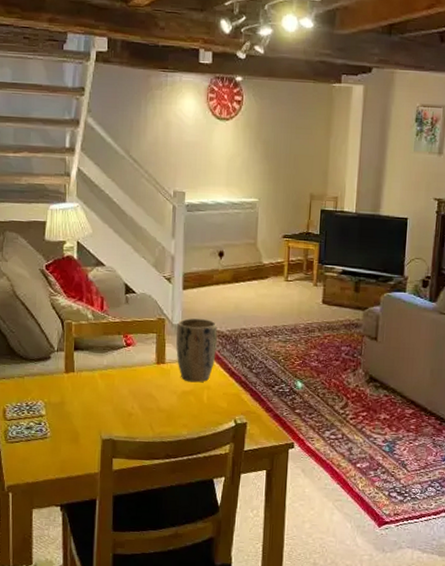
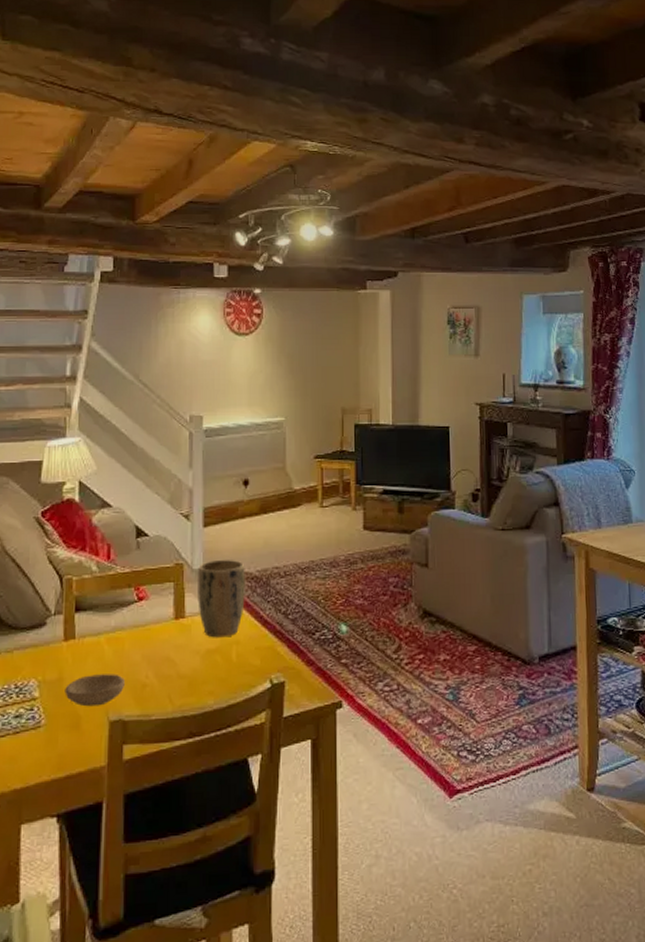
bowl: none [66,402,114,427] -> present [65,674,125,707]

